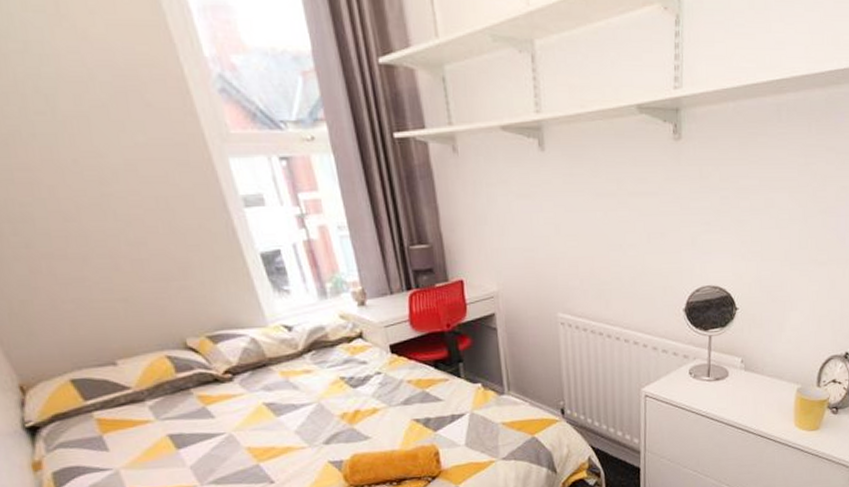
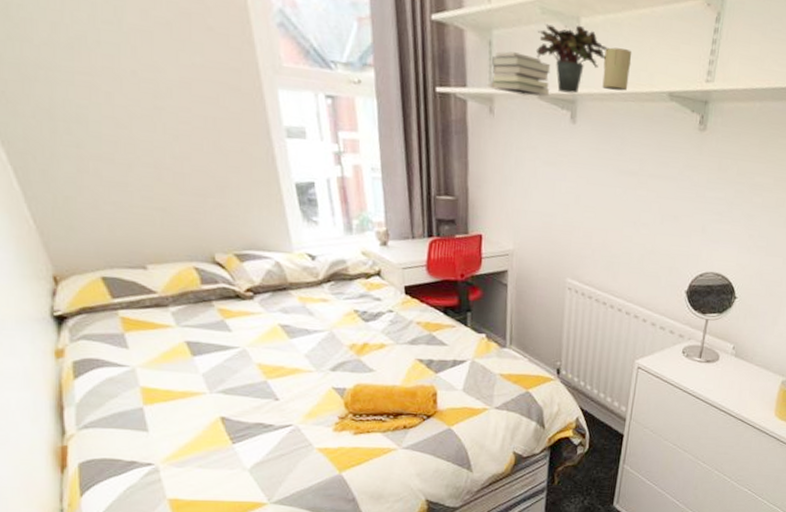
books: none [448,85,514,129] -> present [491,51,551,97]
potted plant: none [492,48,569,120] -> present [535,24,609,94]
candle: none [564,66,594,111] -> present [602,47,632,91]

